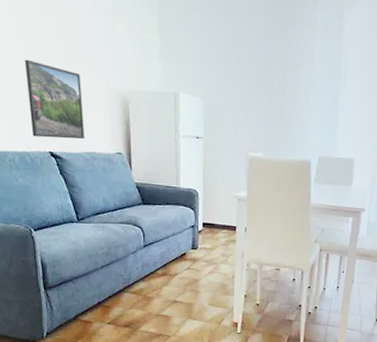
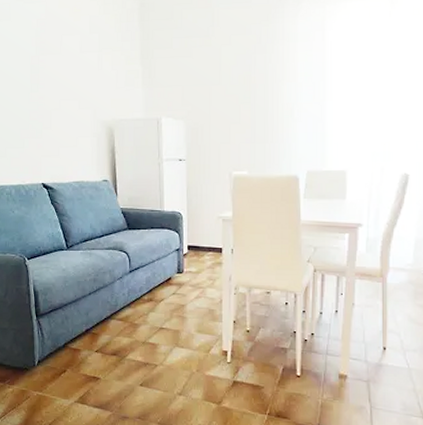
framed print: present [25,59,85,140] -> none [21,100,74,170]

